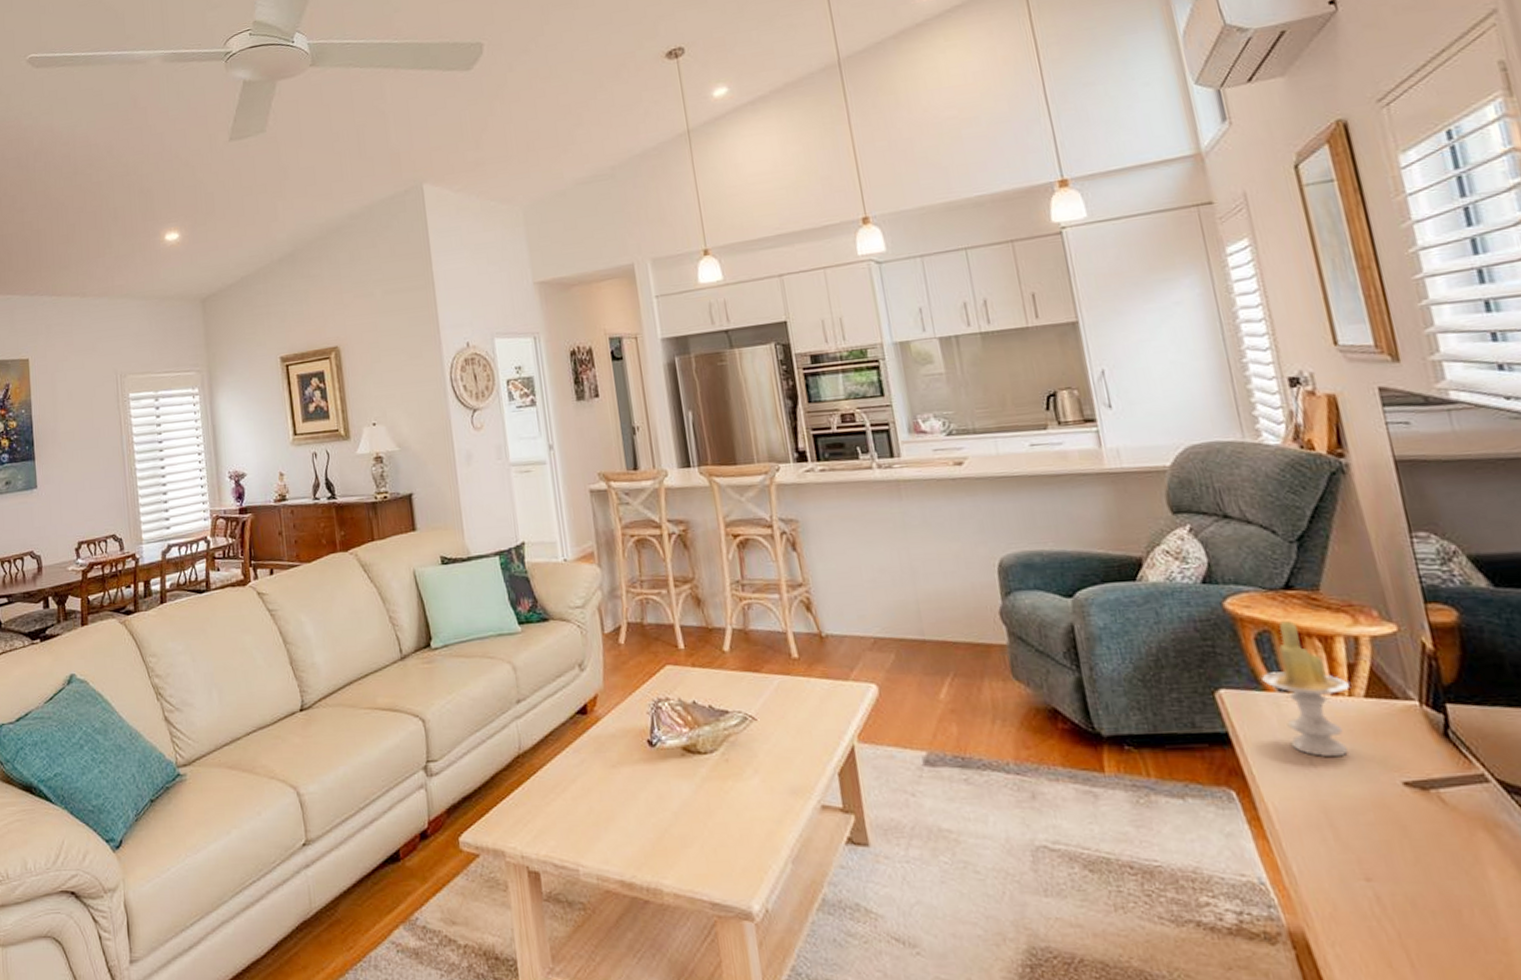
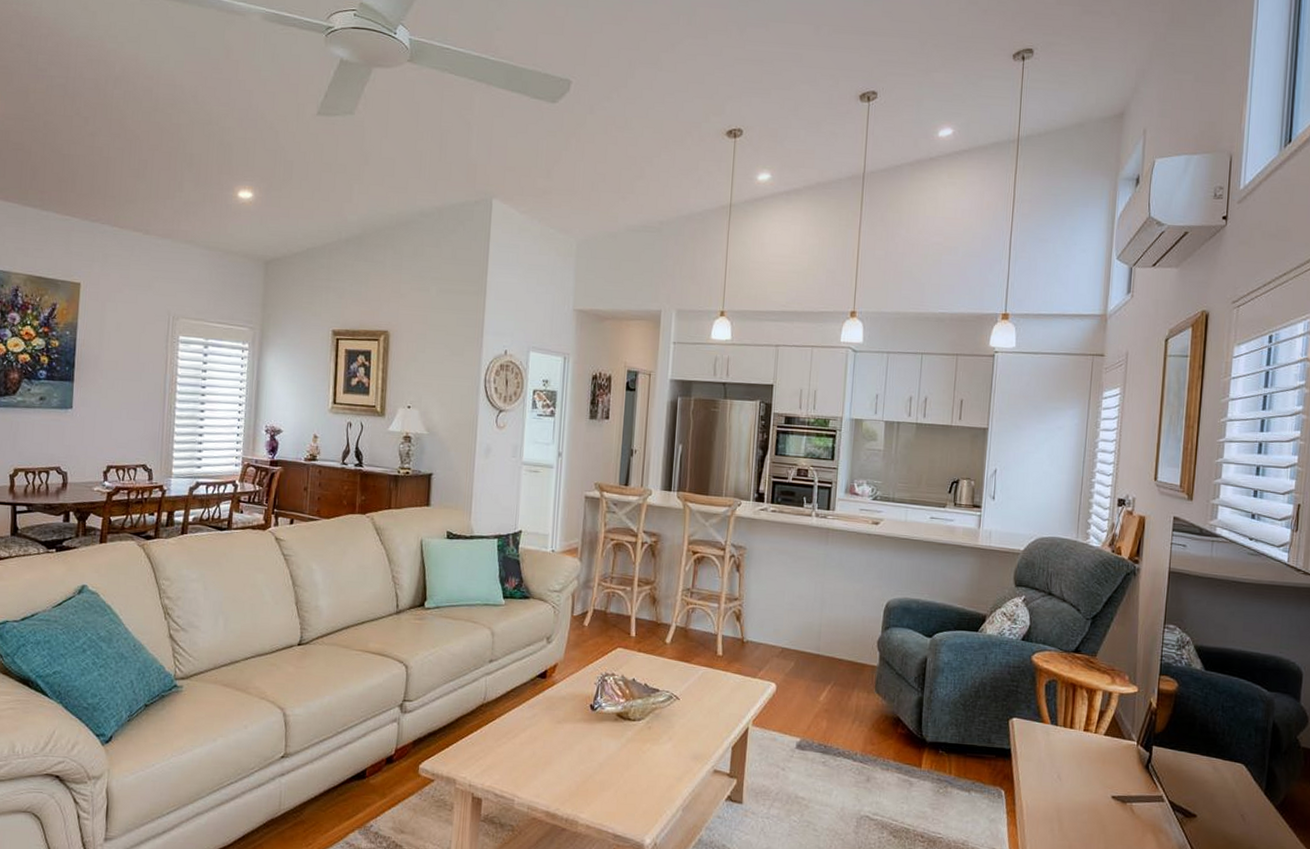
candle: present [1262,619,1350,758] -> none [1042,674,1097,775]

